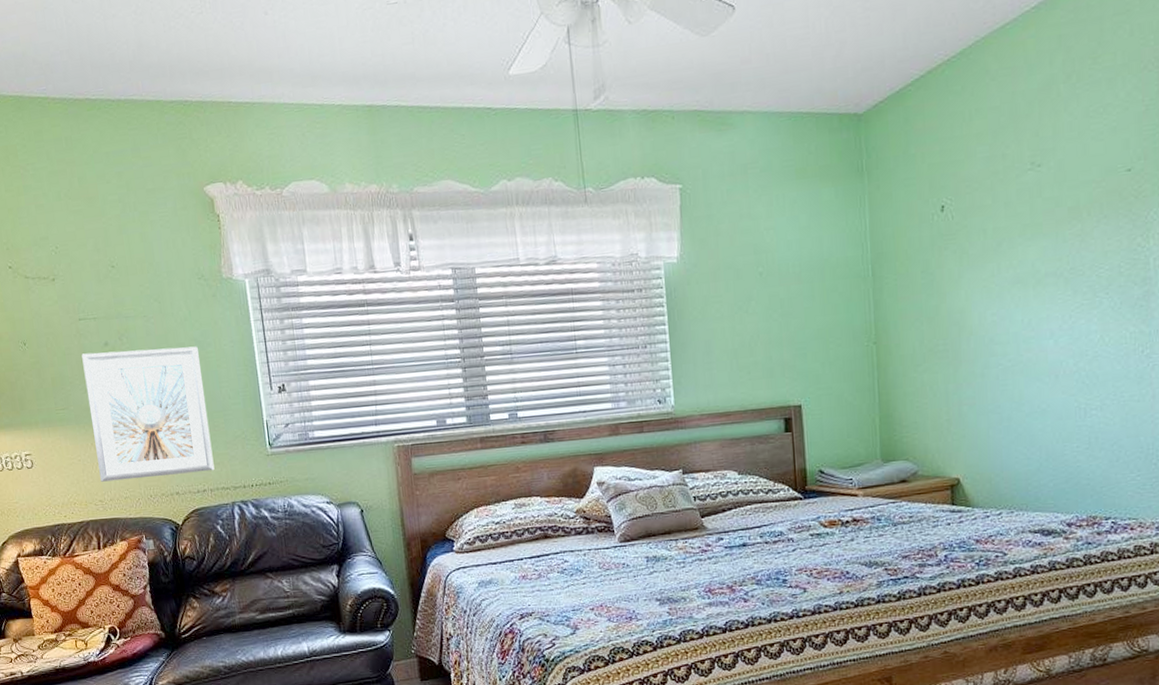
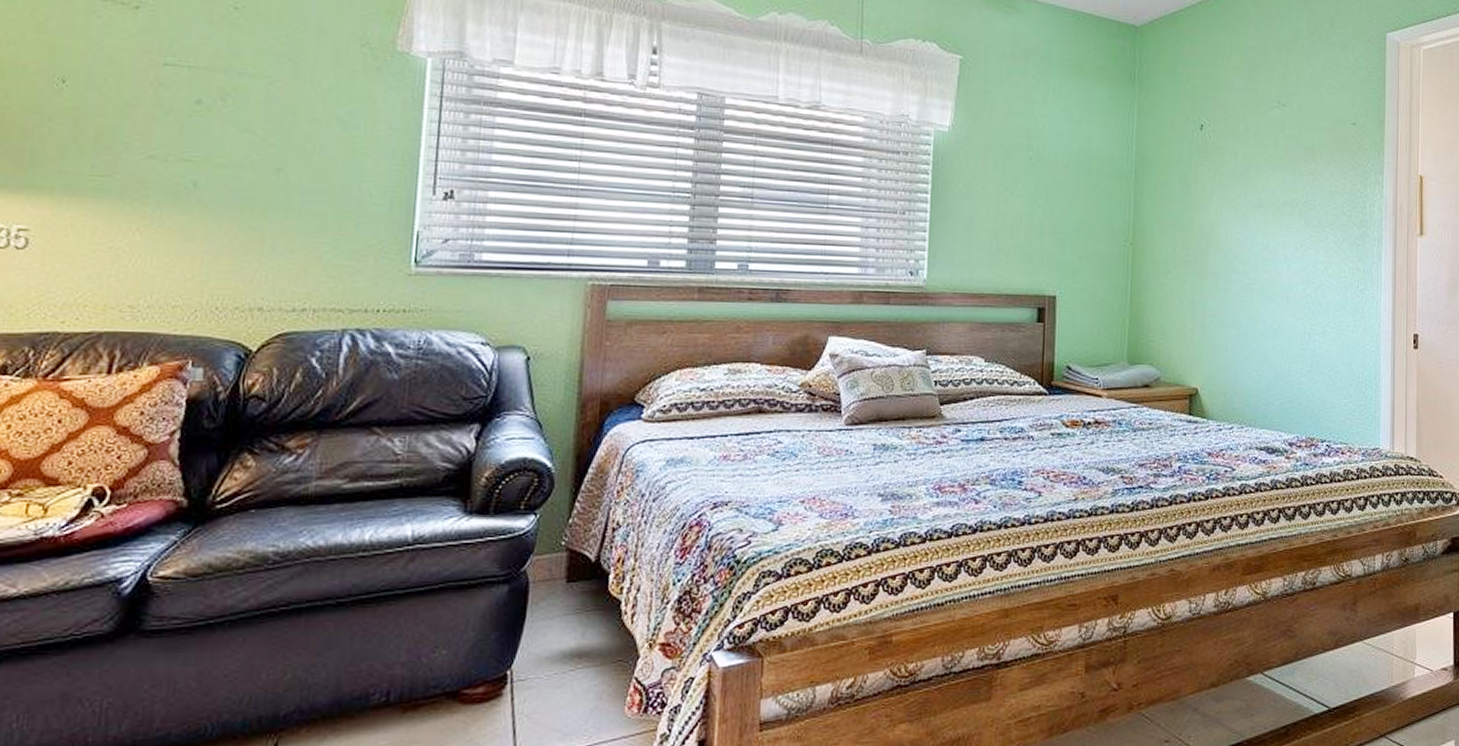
picture frame: present [81,346,215,482] -> none [138,108,339,286]

